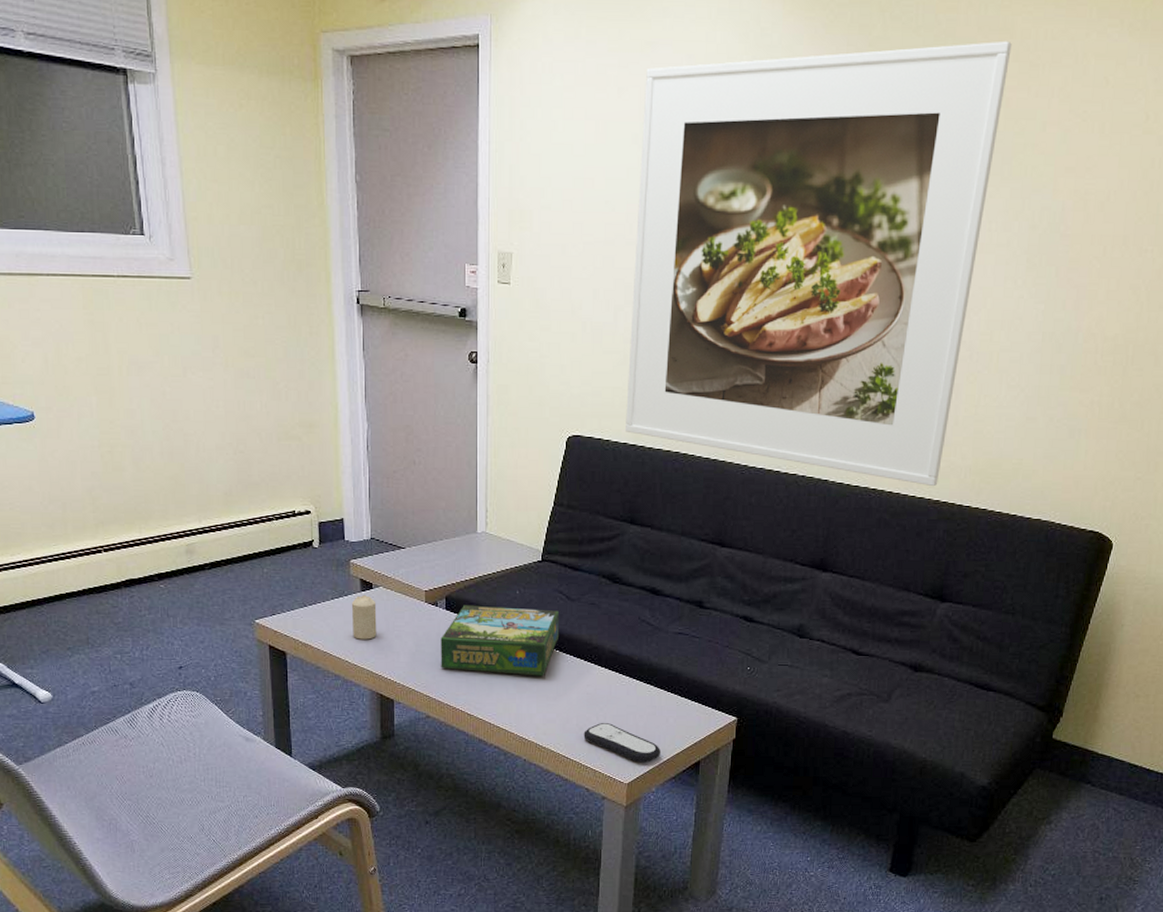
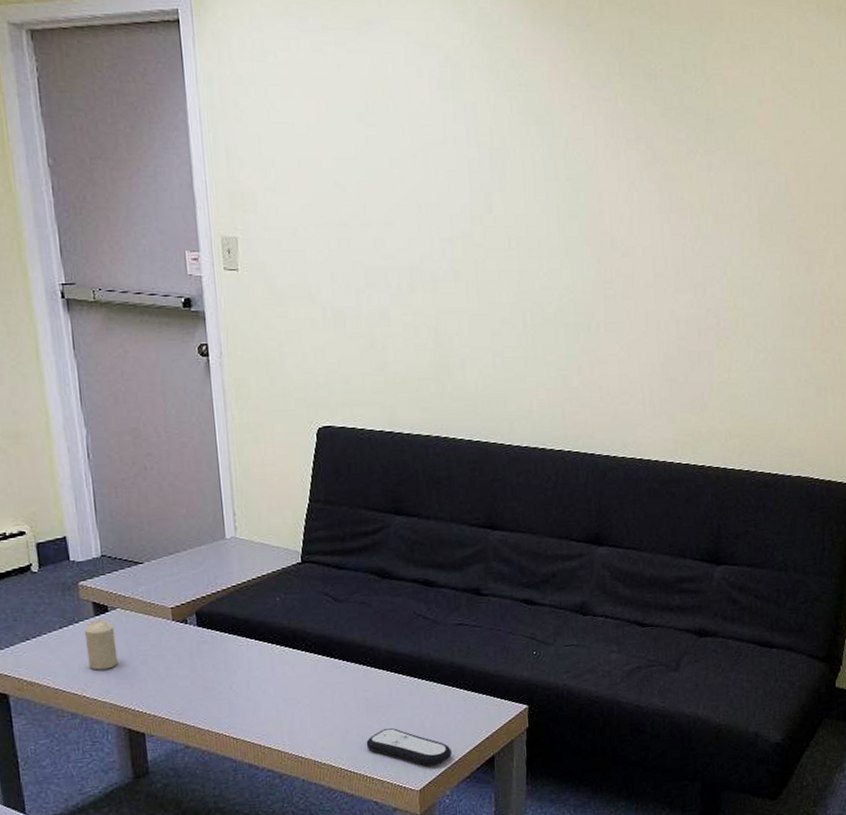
board game: present [440,605,560,676] -> none [194,614,330,692]
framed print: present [626,41,1012,487] -> none [365,23,723,453]

